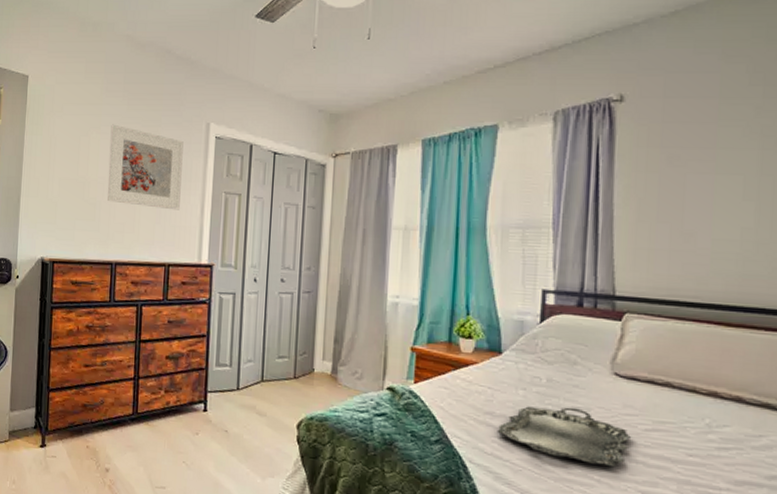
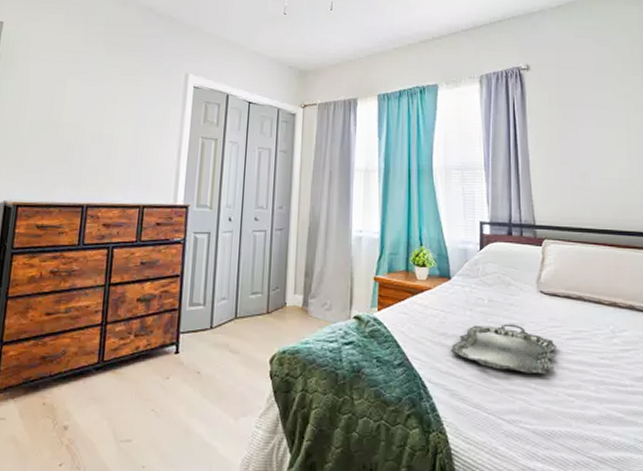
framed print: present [107,124,184,210] -> none [82,71,162,154]

